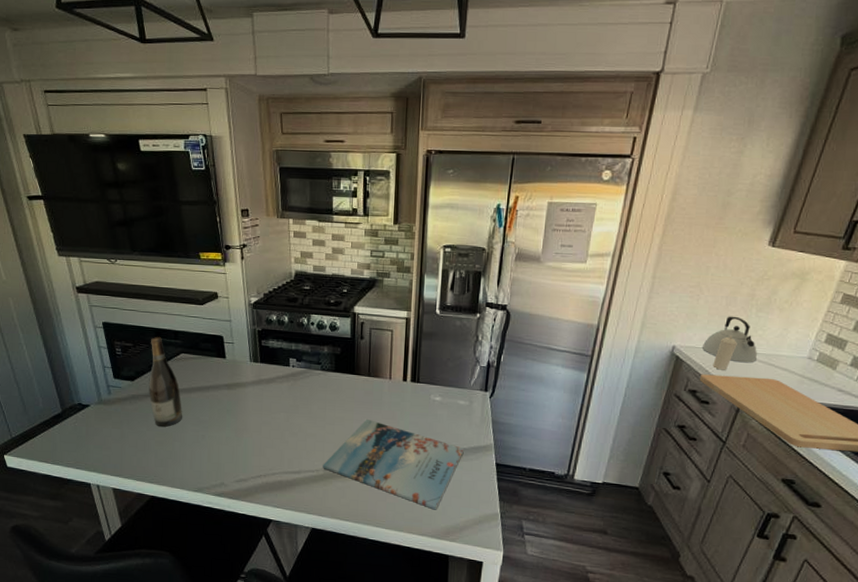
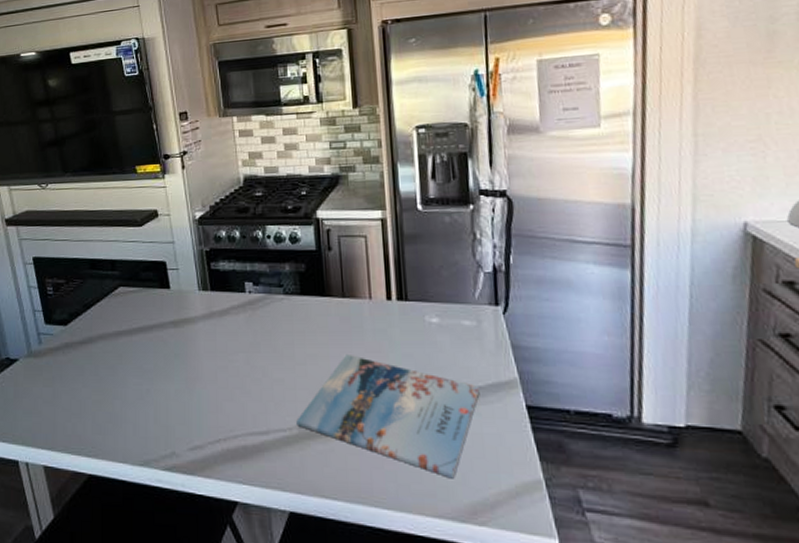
wine bottle: present [148,336,182,427] -> none [84,268,122,381]

